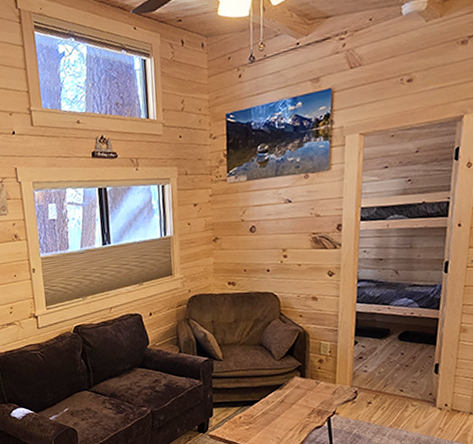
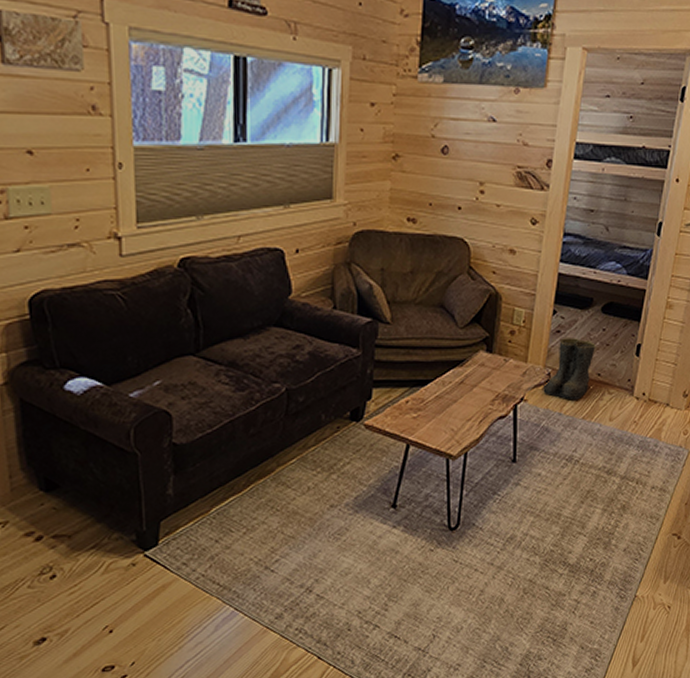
boots: none [352,362,396,412] -> present [543,338,596,400]

